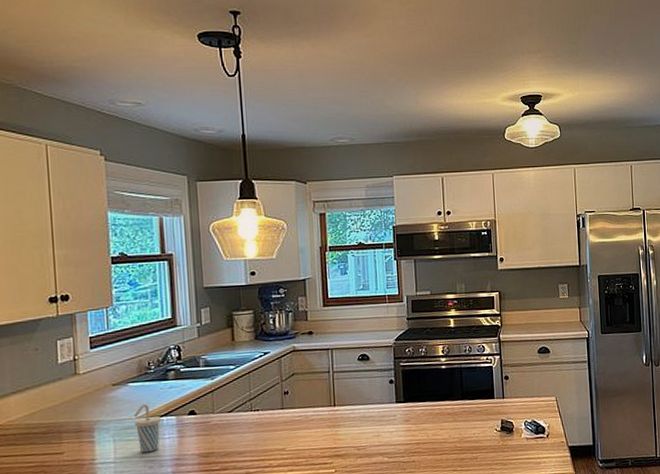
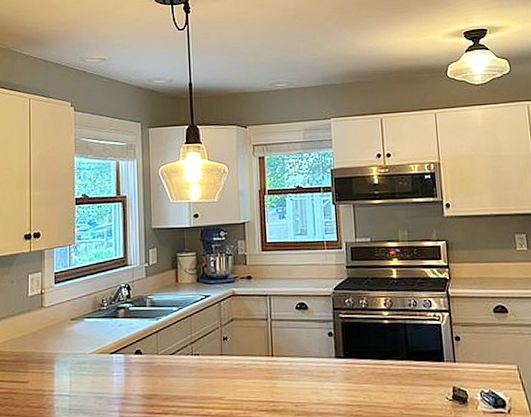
cup: present [134,403,161,453] -> none [88,339,111,389]

